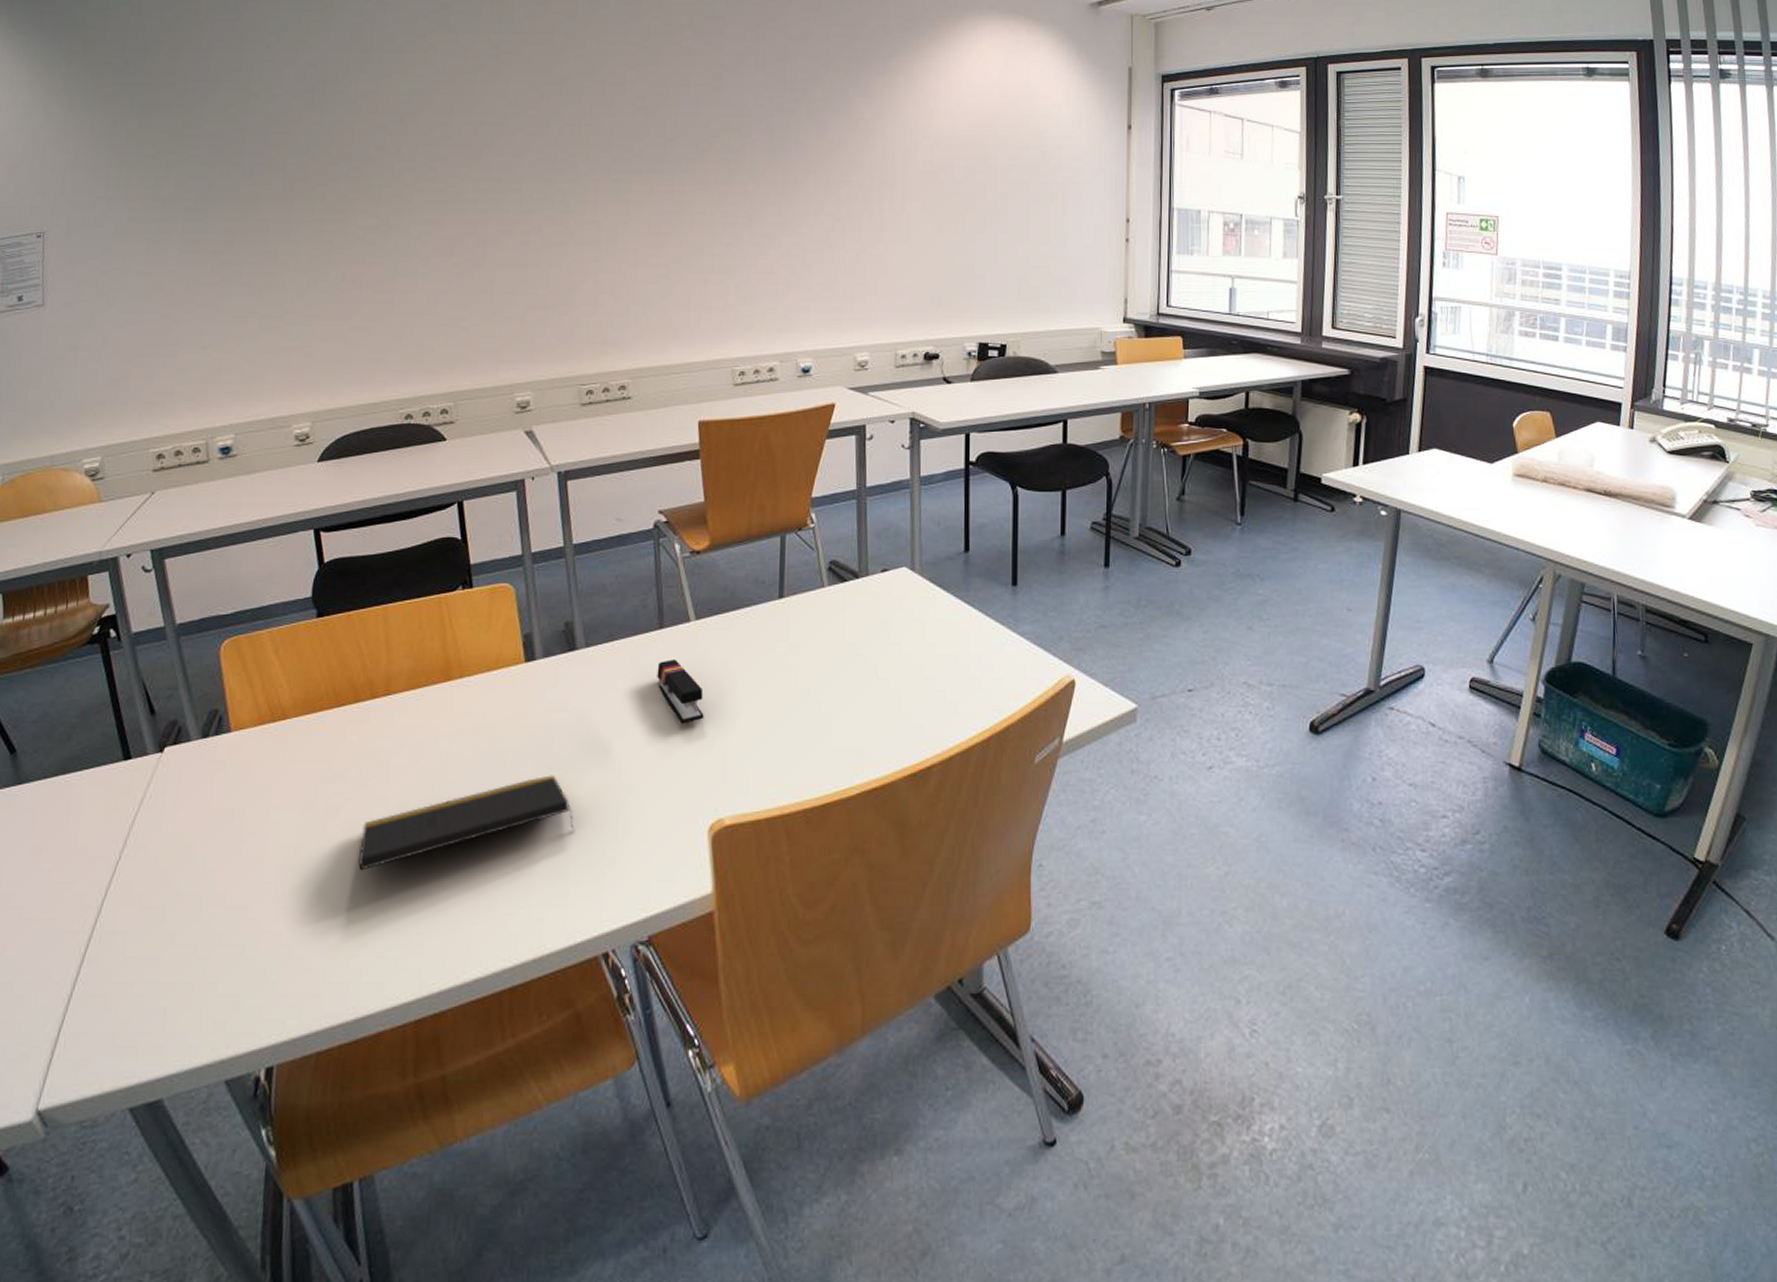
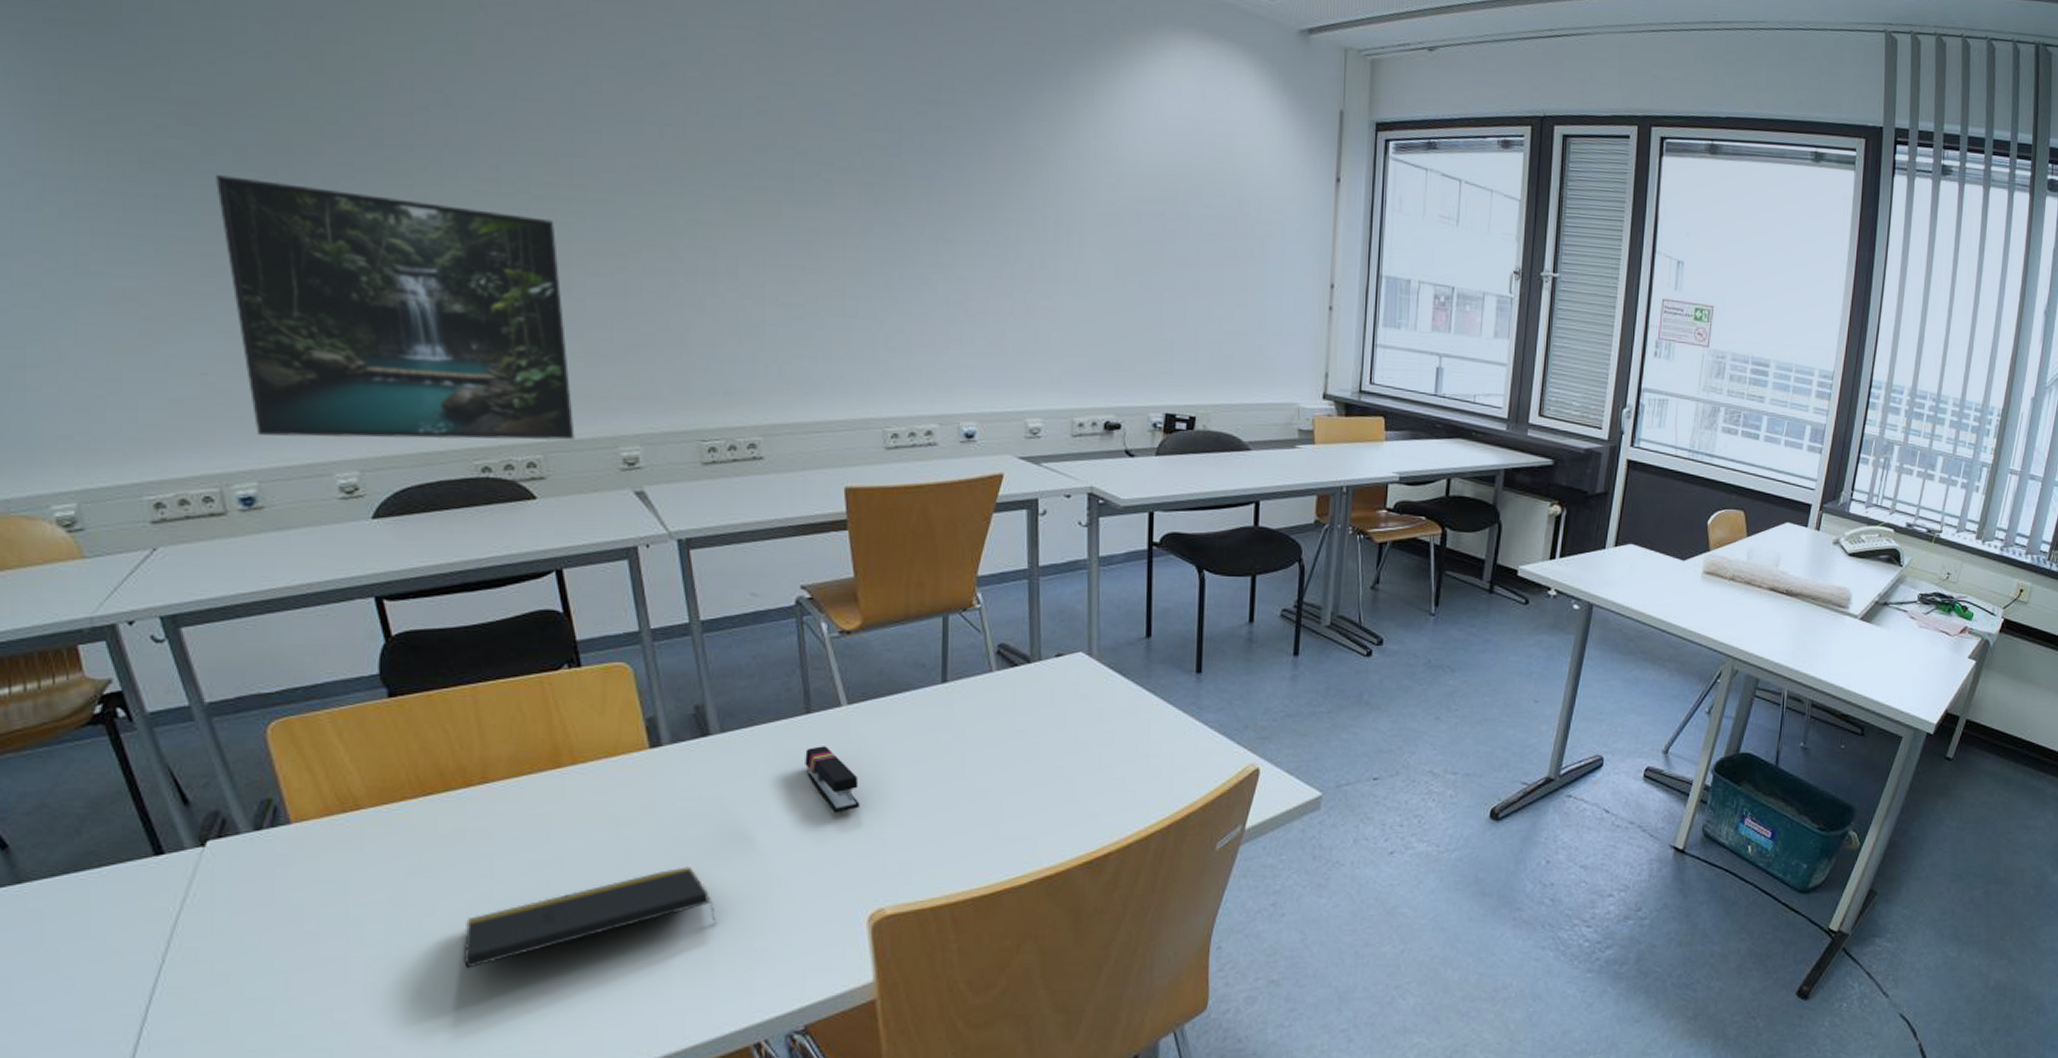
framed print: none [228,190,480,396] -> present [216,175,575,440]

